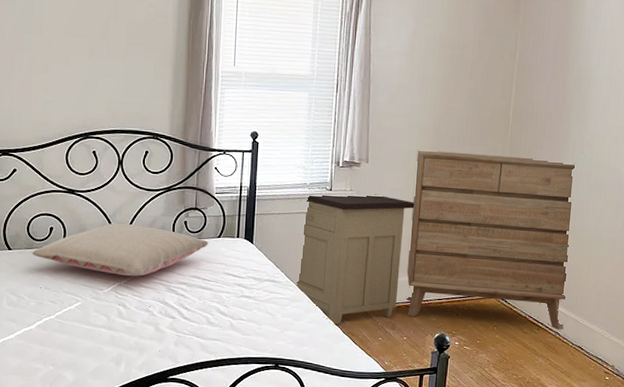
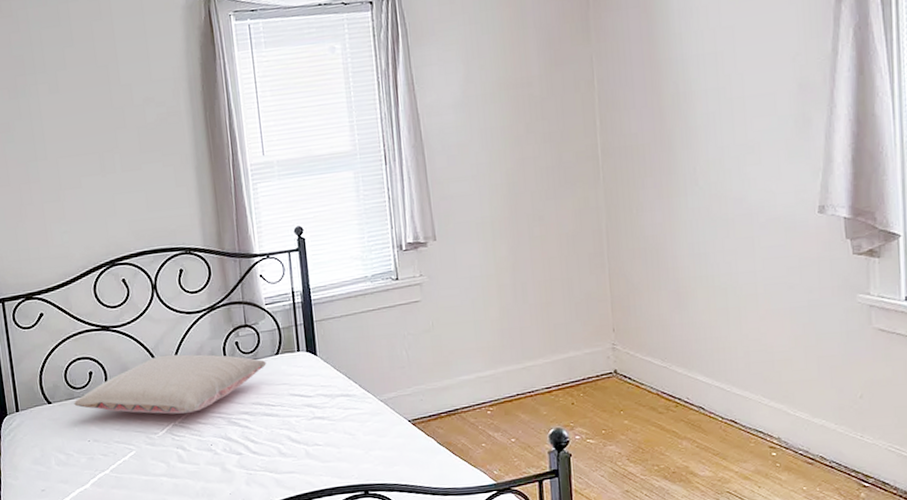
nightstand: present [296,194,415,325] -> none [371,275,500,437]
dresser: present [406,150,577,330] -> none [492,197,708,413]

